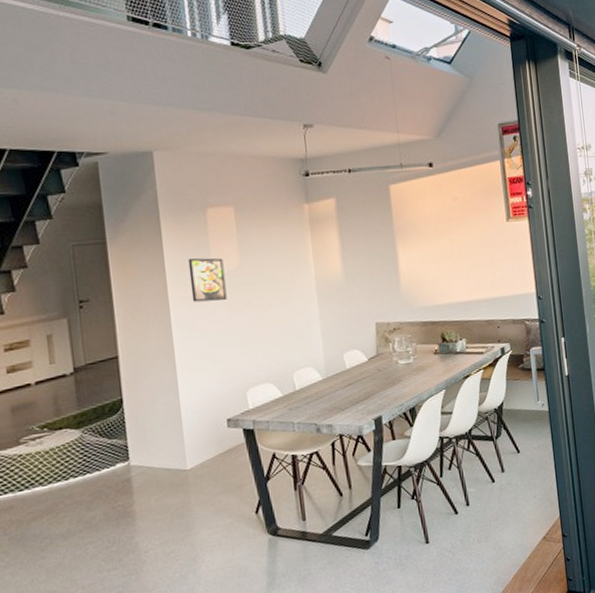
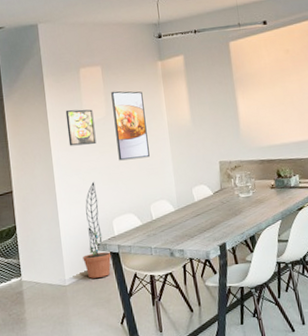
decorative plant: none [208,346,245,461] -> present [82,182,112,279]
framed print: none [246,237,293,321] -> present [111,91,150,161]

